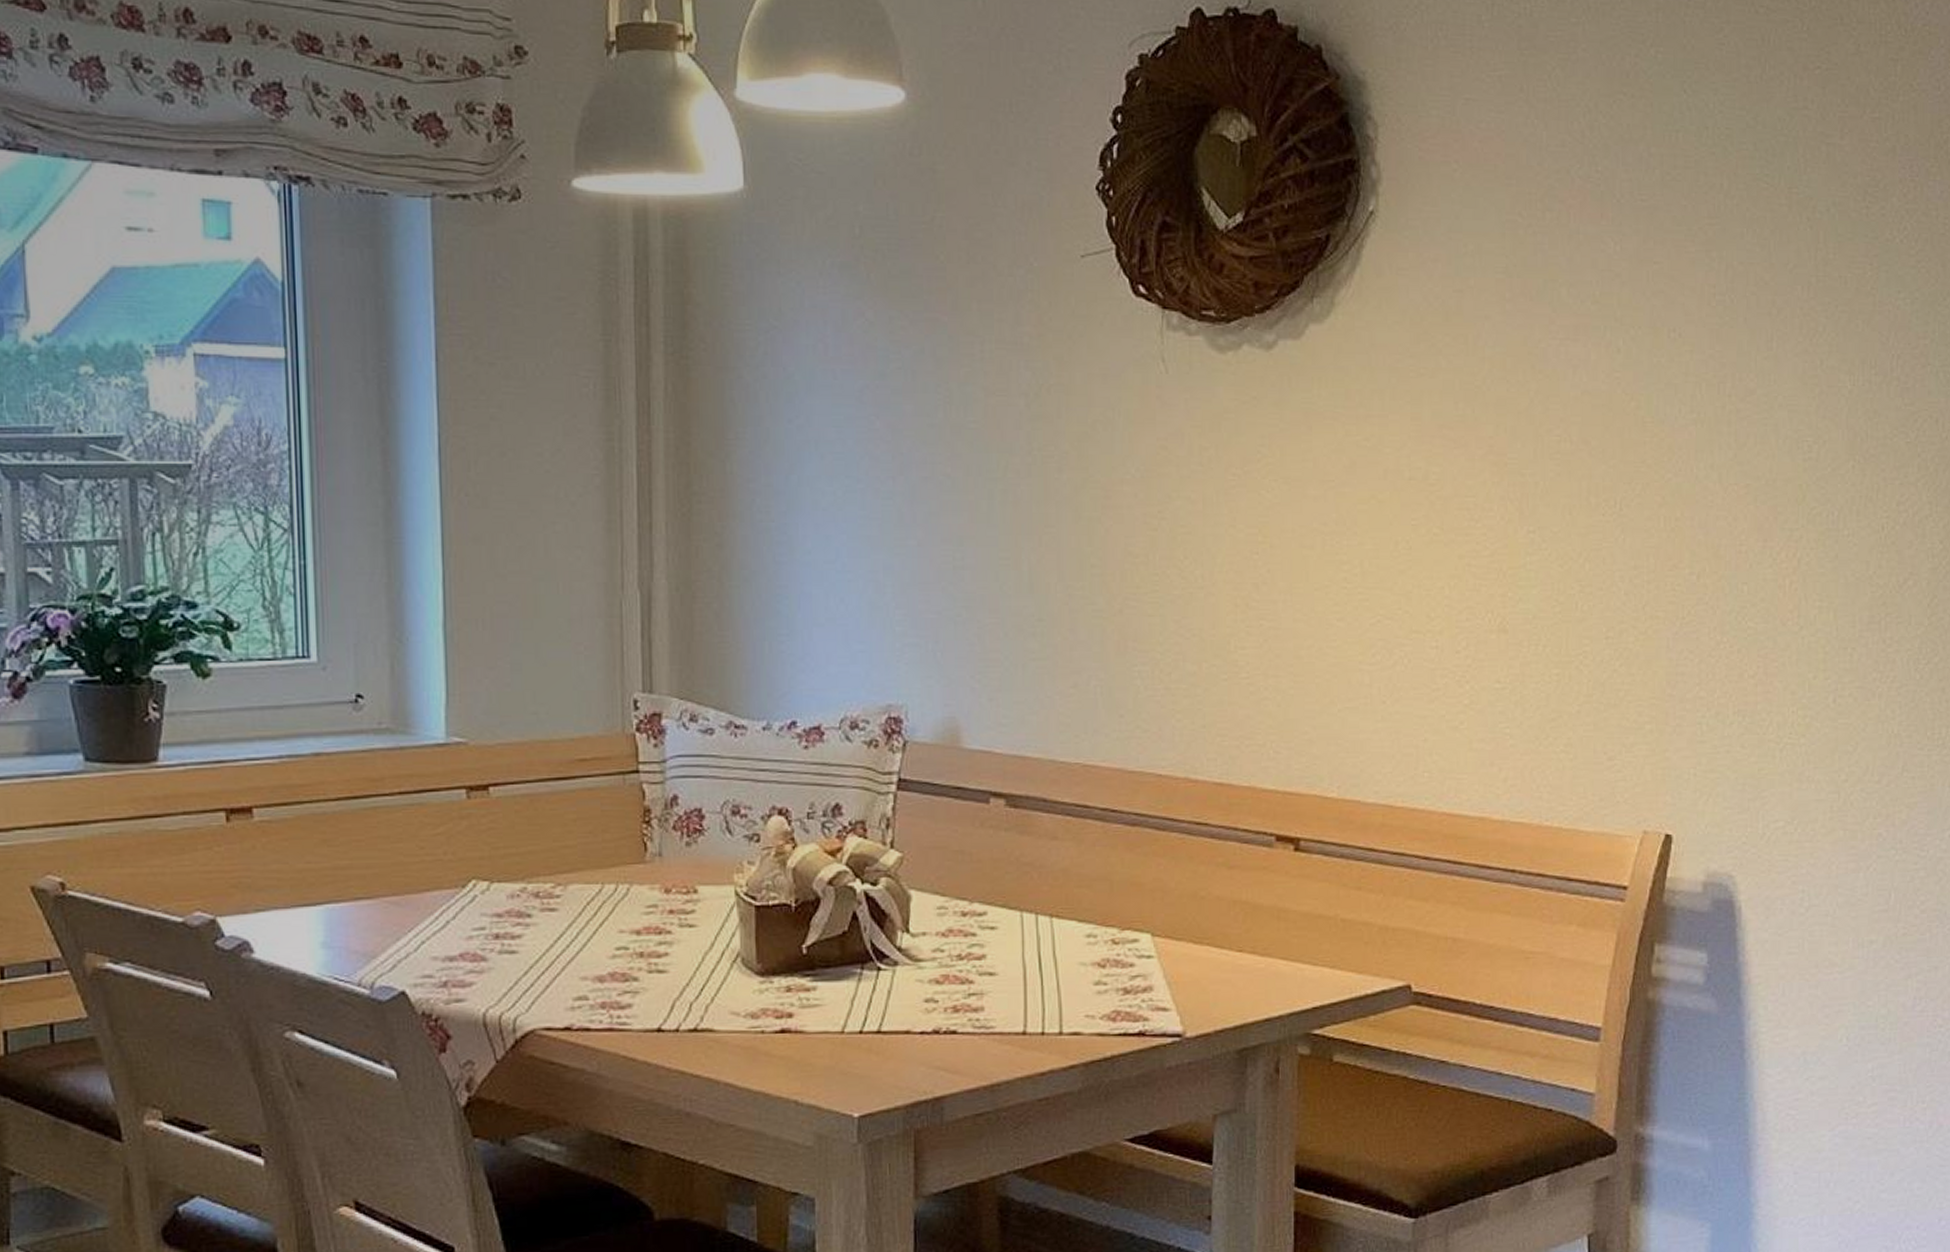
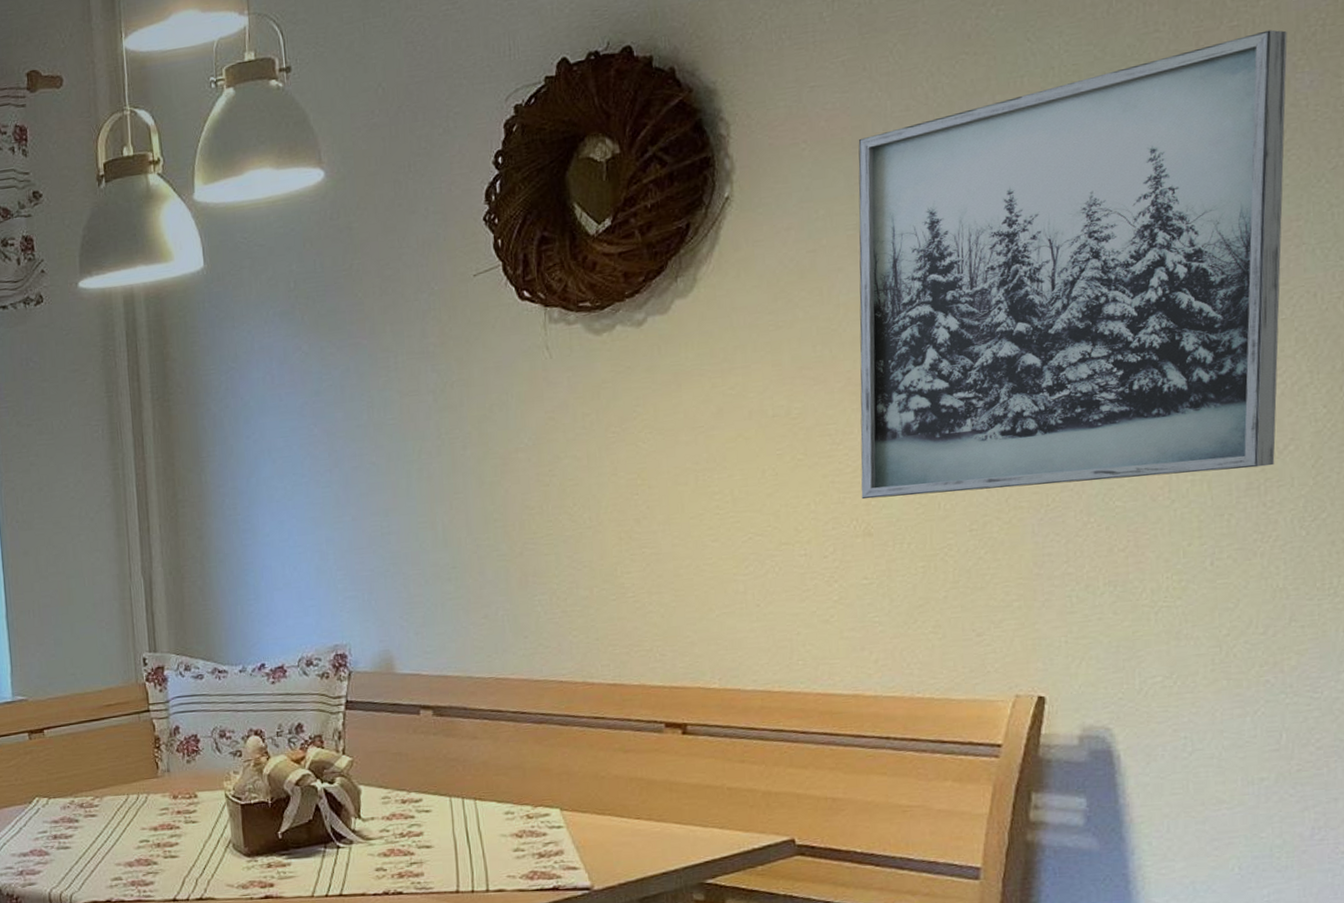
wall art: none [1498,129,1922,600] -> present [858,29,1287,500]

